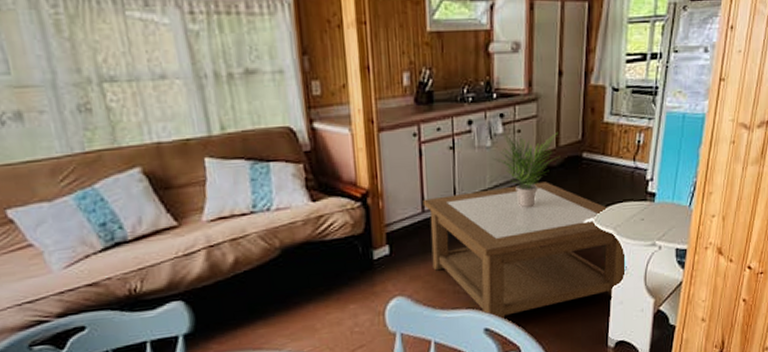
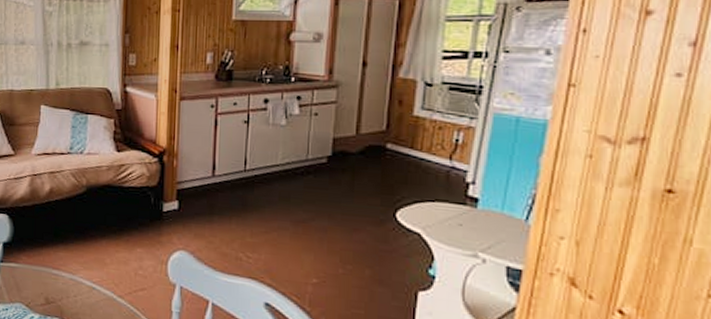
coffee table: present [423,181,627,319] -> none [214,164,439,305]
potted plant: present [492,130,558,208] -> none [286,112,359,190]

